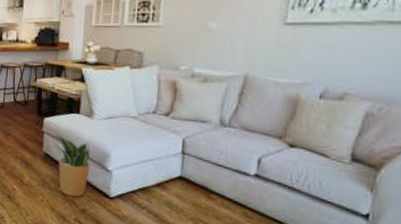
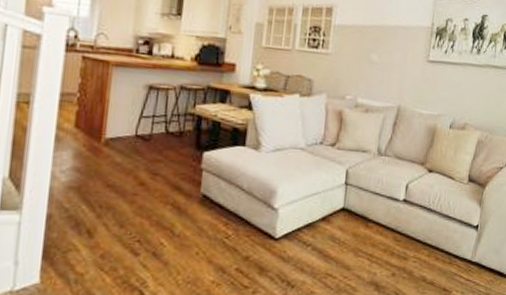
potted plant: present [54,134,90,198] -> none [214,171,256,244]

